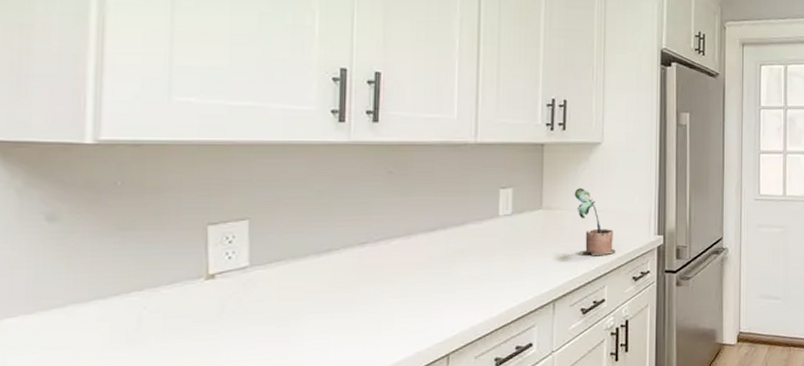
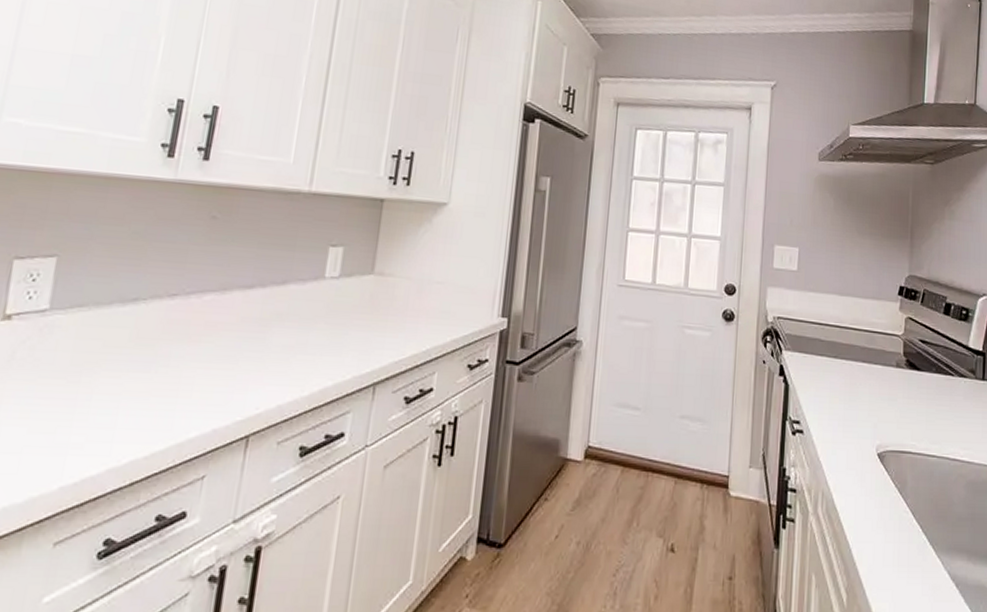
potted plant: present [574,187,616,255] -> none [411,253,452,335]

